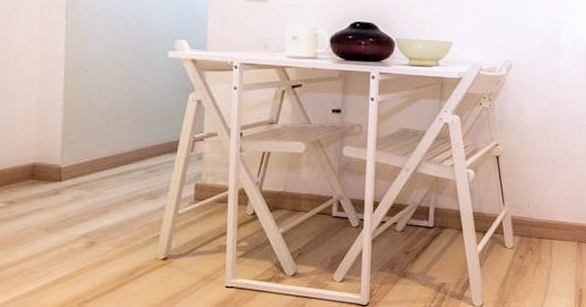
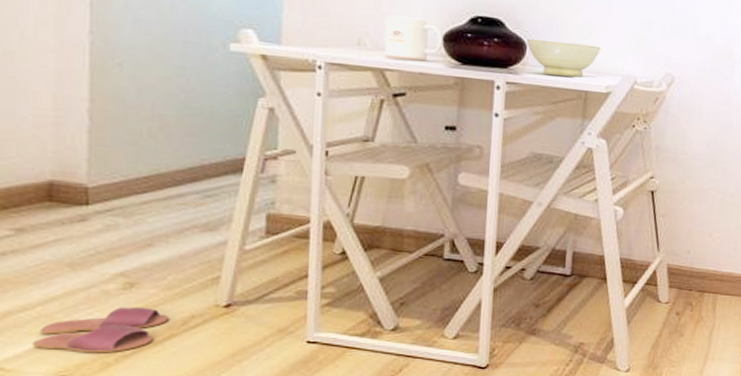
slippers: none [17,262,120,299] -> present [32,307,168,353]

